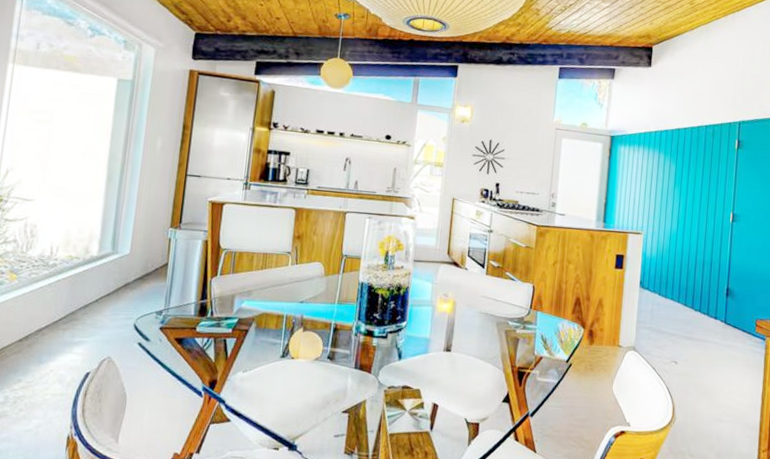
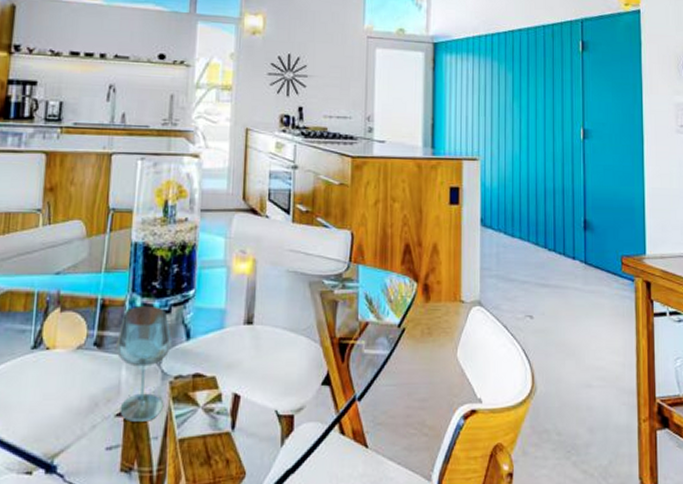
wine glass: none [344,331,387,419] -> present [116,305,171,422]

